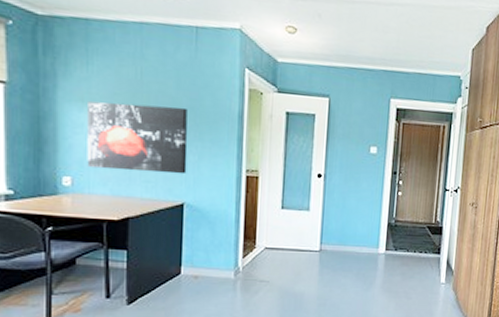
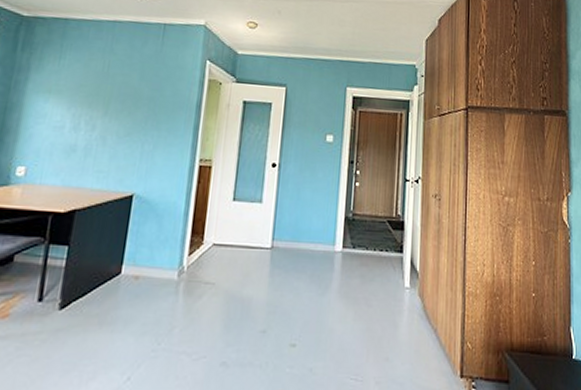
wall art: present [87,101,188,175] -> none [43,93,148,164]

